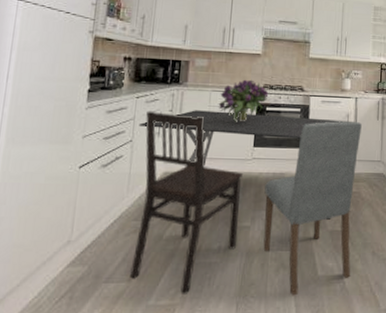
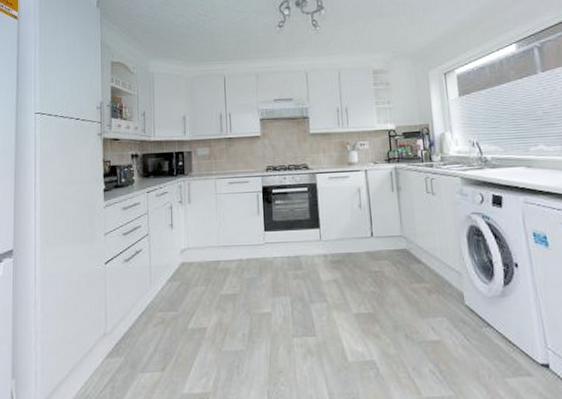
dining chair: present [130,111,242,296] -> none [158,204,259,384]
dining table: present [138,110,355,220] -> none [152,195,367,302]
bouquet: present [218,79,269,123] -> none [224,163,273,209]
dining chair: present [263,121,362,296] -> none [281,196,385,384]

